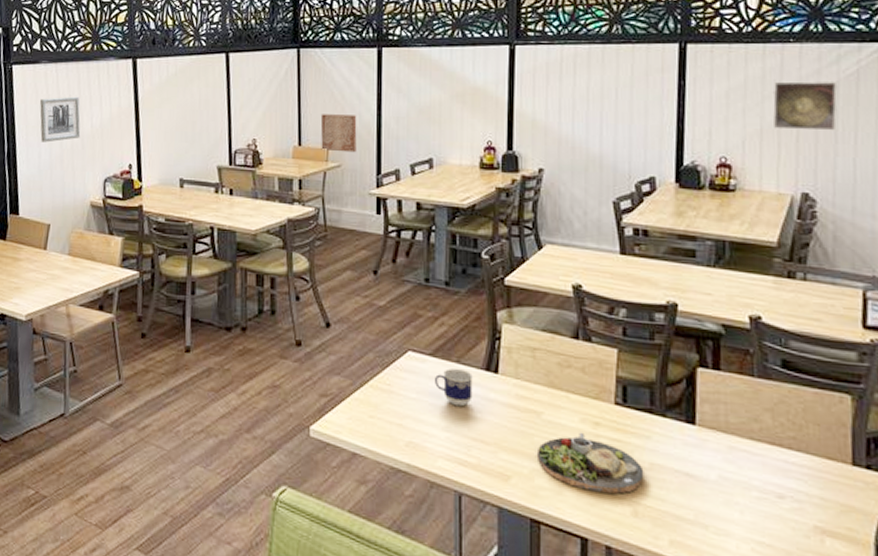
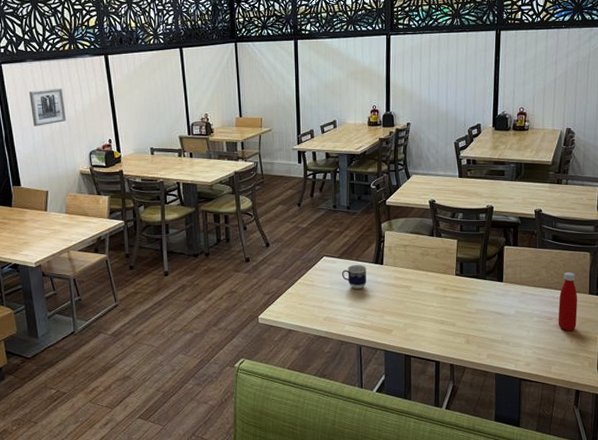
wall art: present [320,114,357,153] -> none [255,92,282,120]
dinner plate: present [536,432,644,494] -> none [408,296,473,332]
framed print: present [773,81,837,131] -> none [552,54,588,87]
bottle: none [795,423,832,524] -> present [558,272,578,331]

